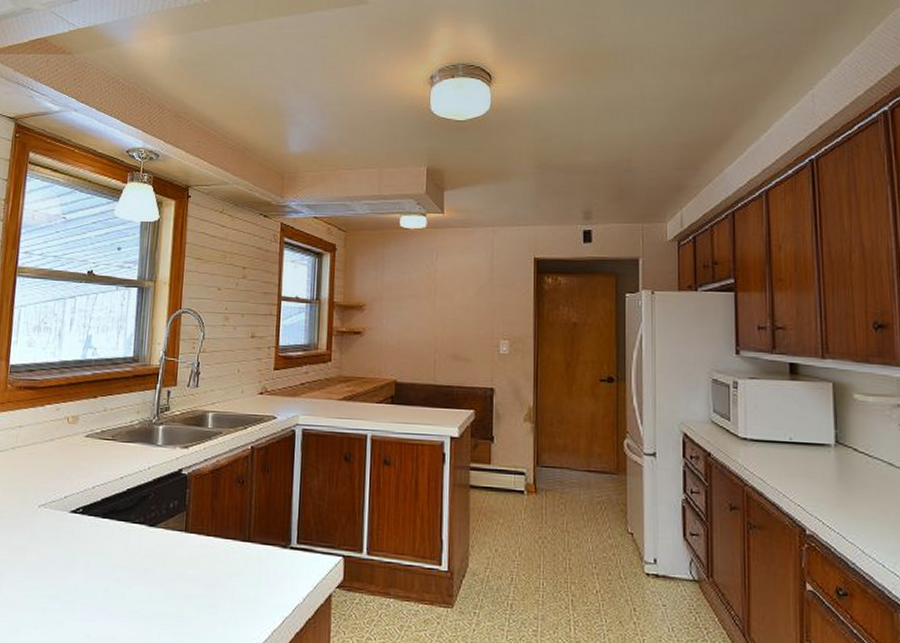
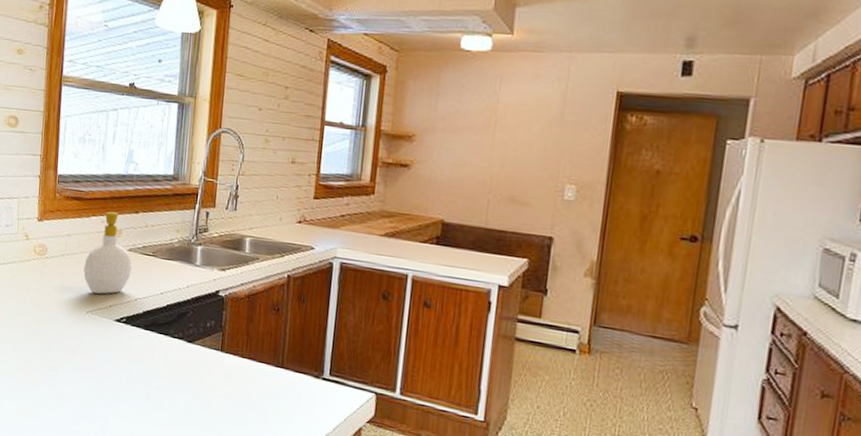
soap bottle: none [36,399,90,485] -> present [83,212,132,294]

